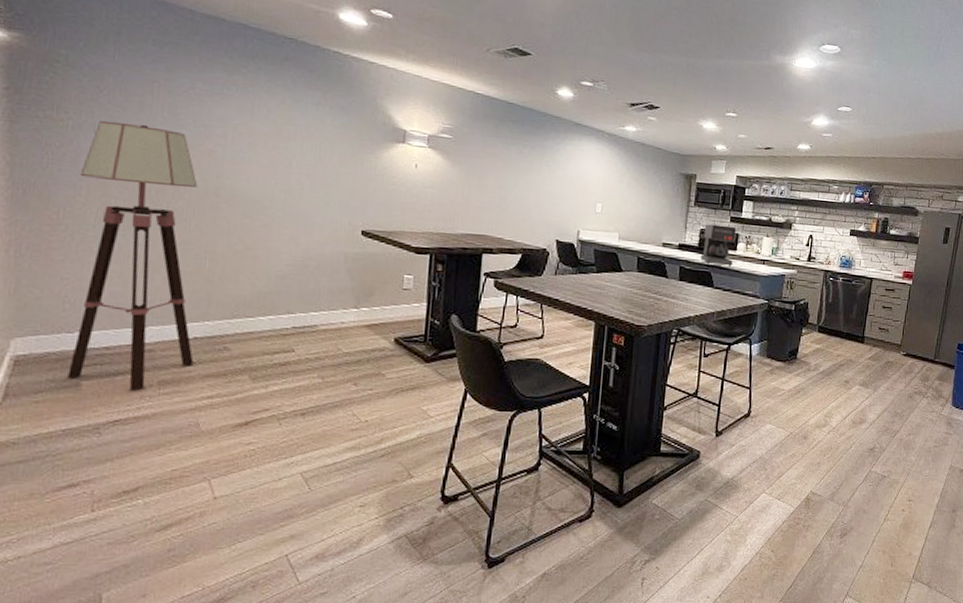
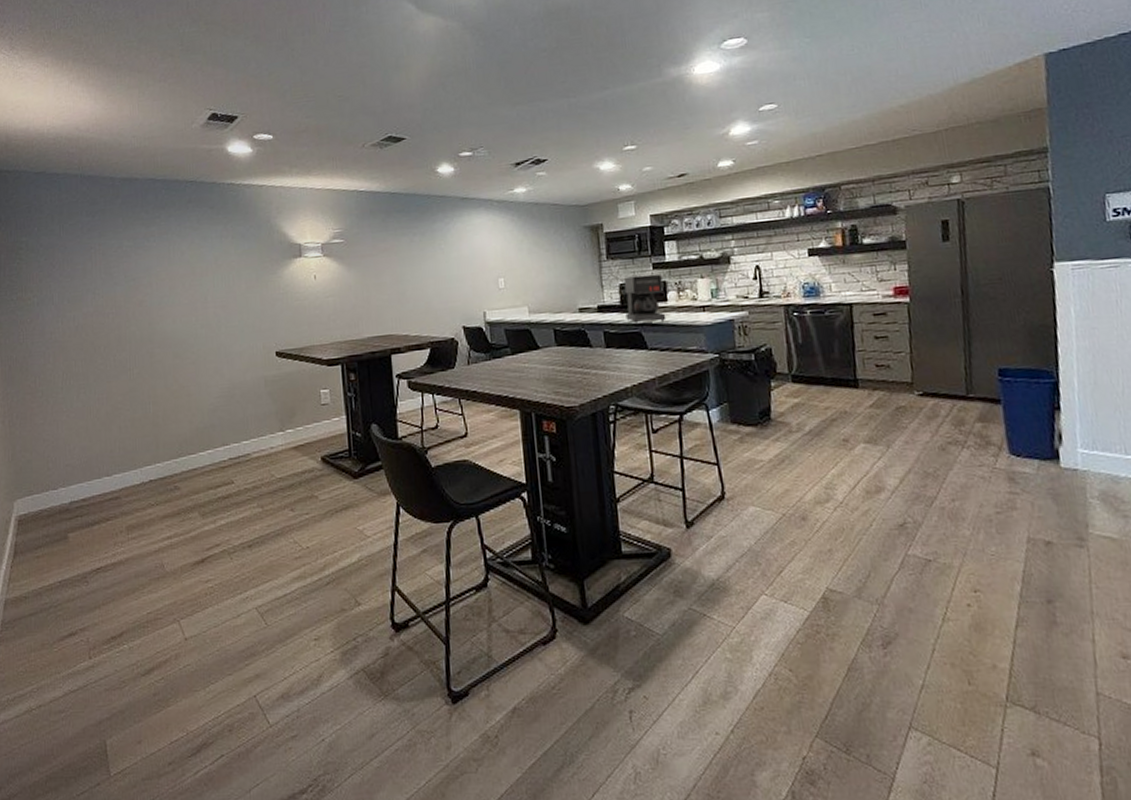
floor lamp: present [67,120,198,391] -> none [47,288,152,538]

